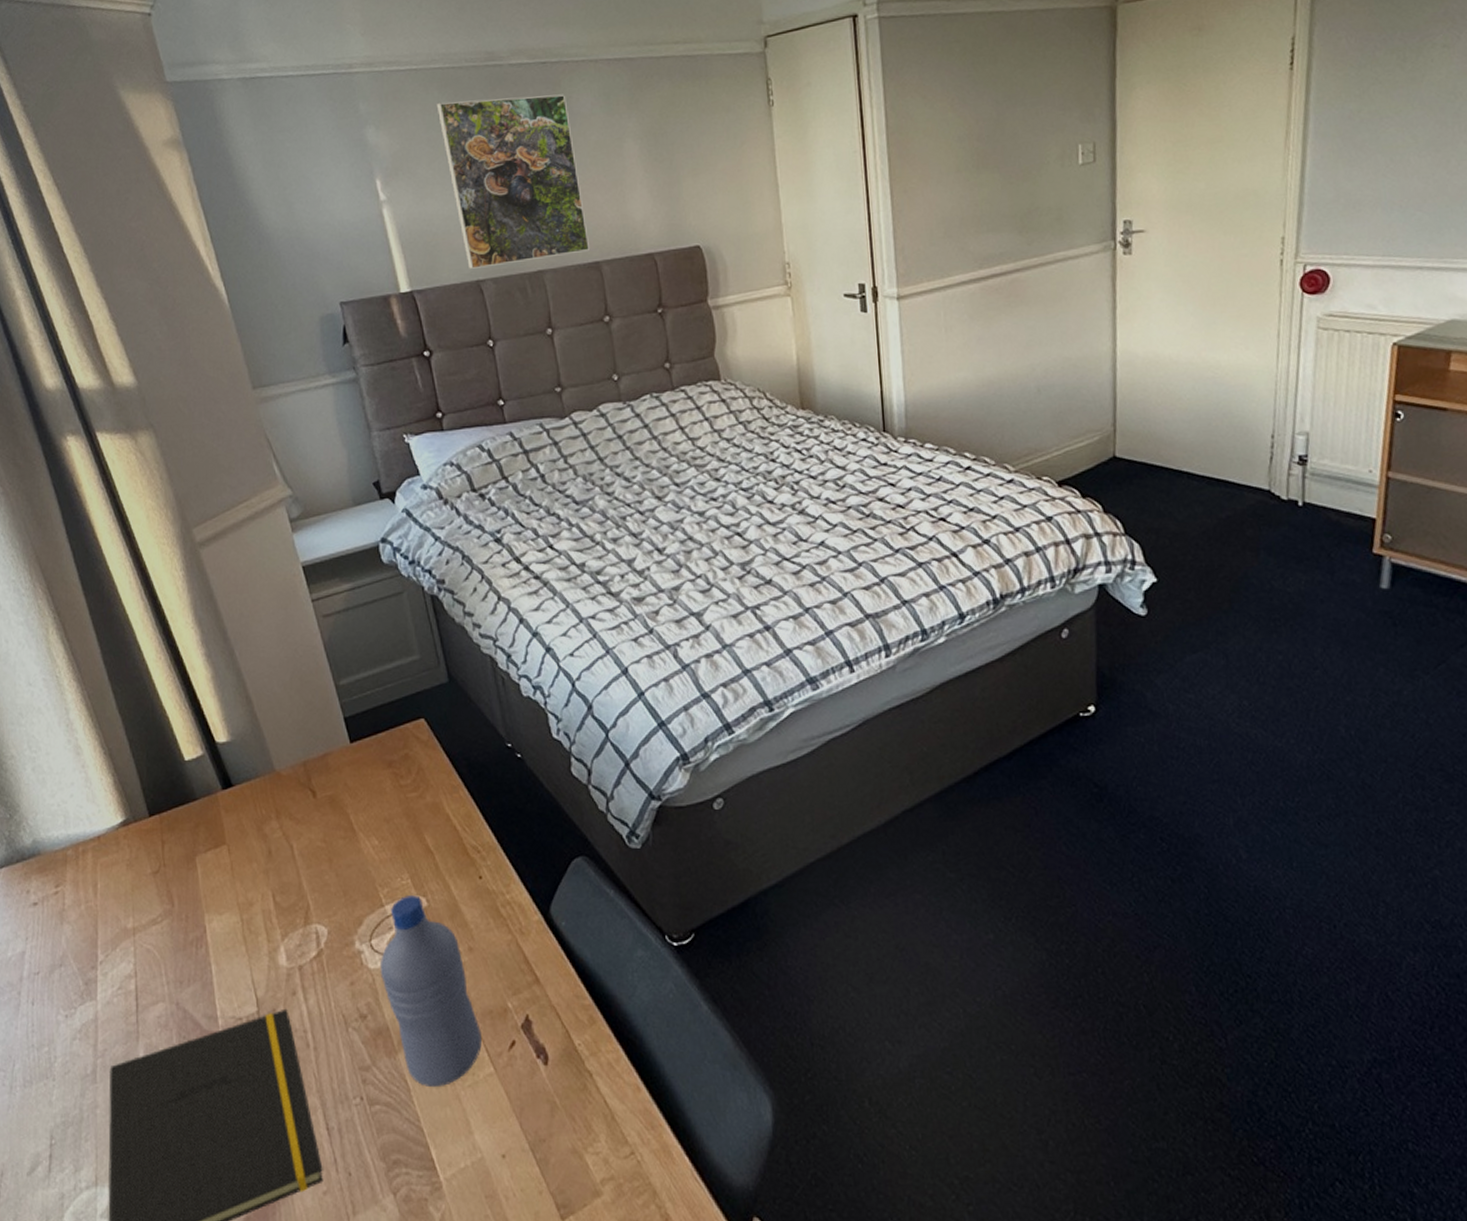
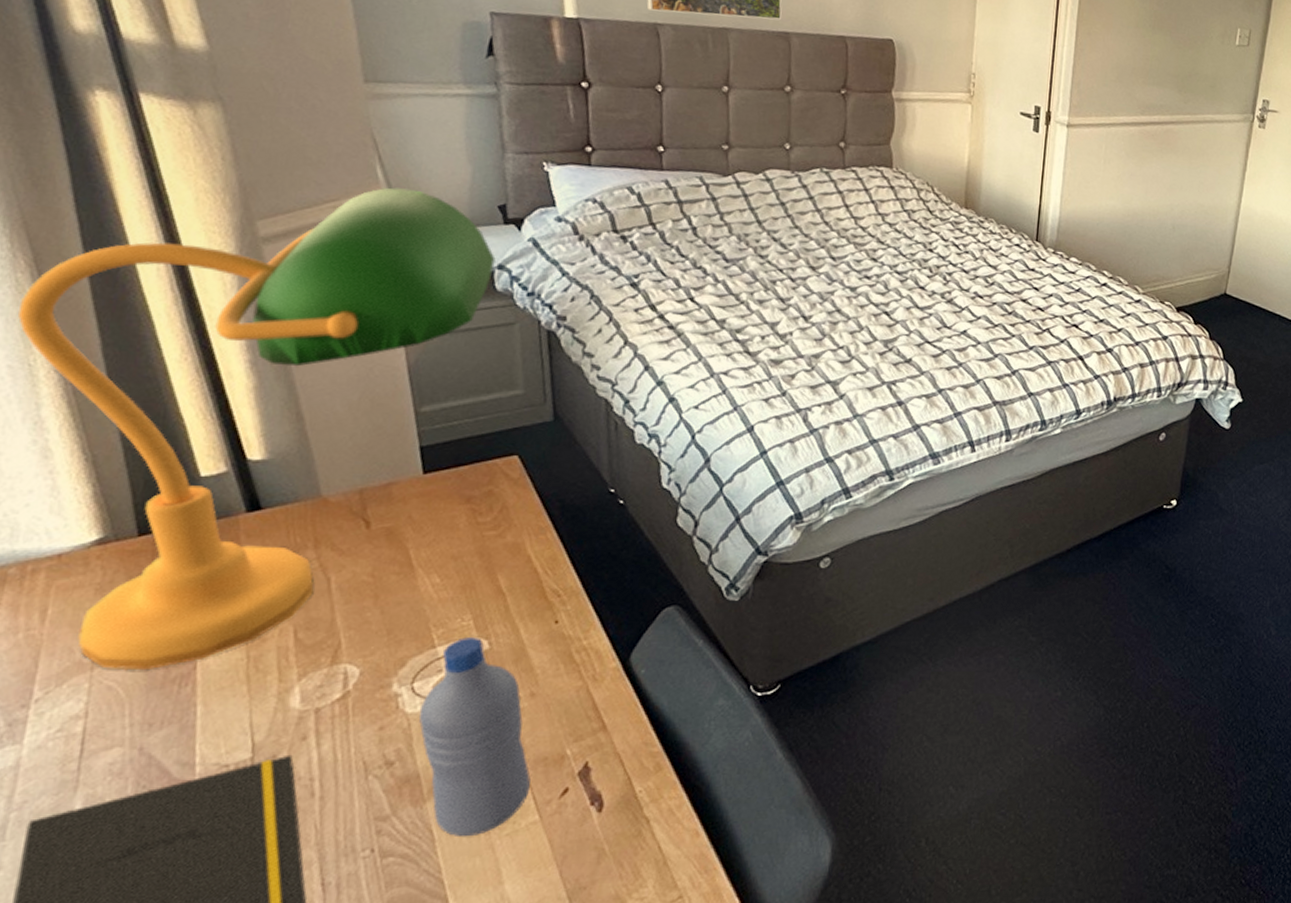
desk lamp: none [44,479,378,935] -> present [18,187,496,671]

